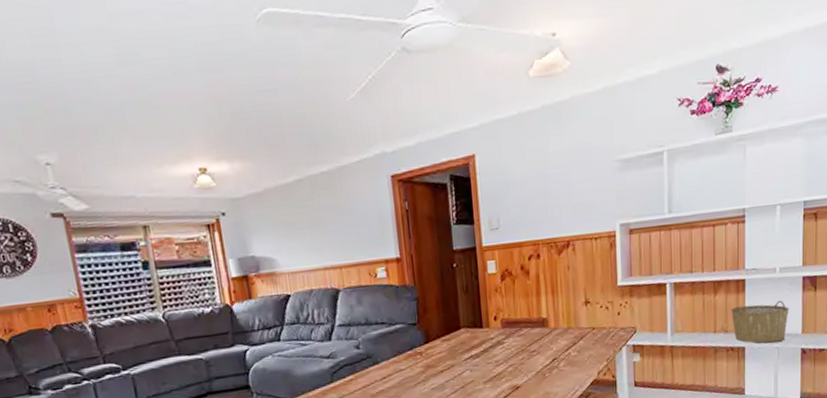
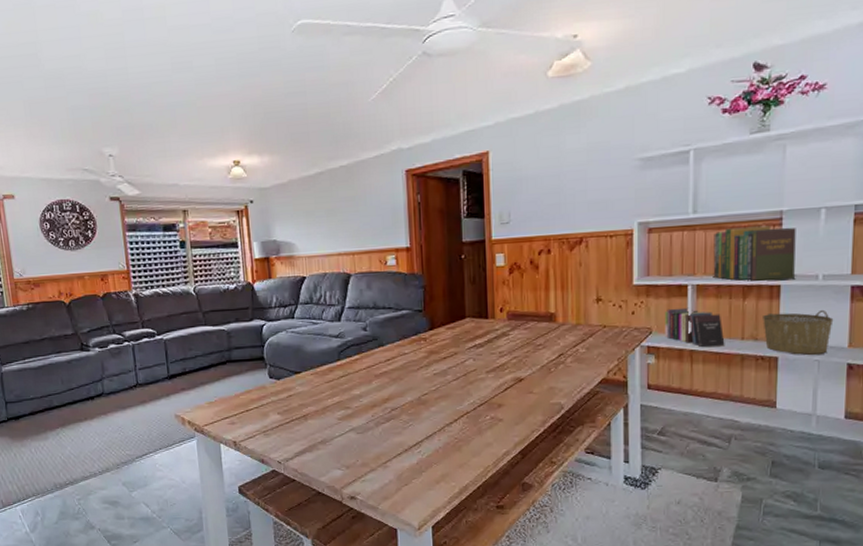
books: none [647,305,700,342] -> present [665,307,725,347]
books: none [687,223,757,277] -> present [713,225,796,281]

